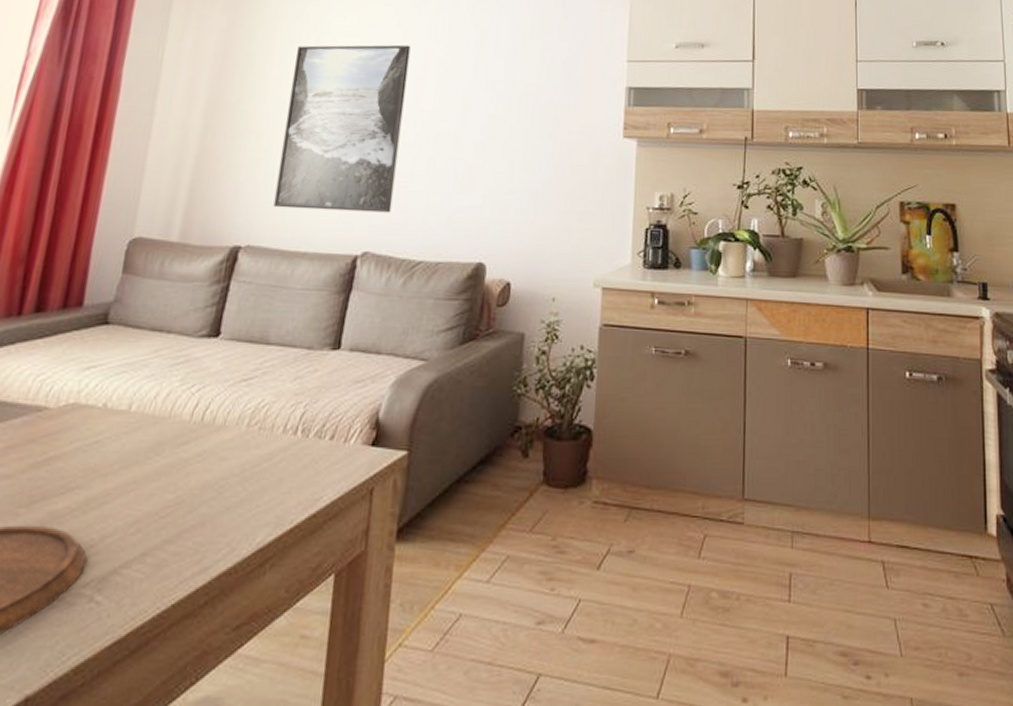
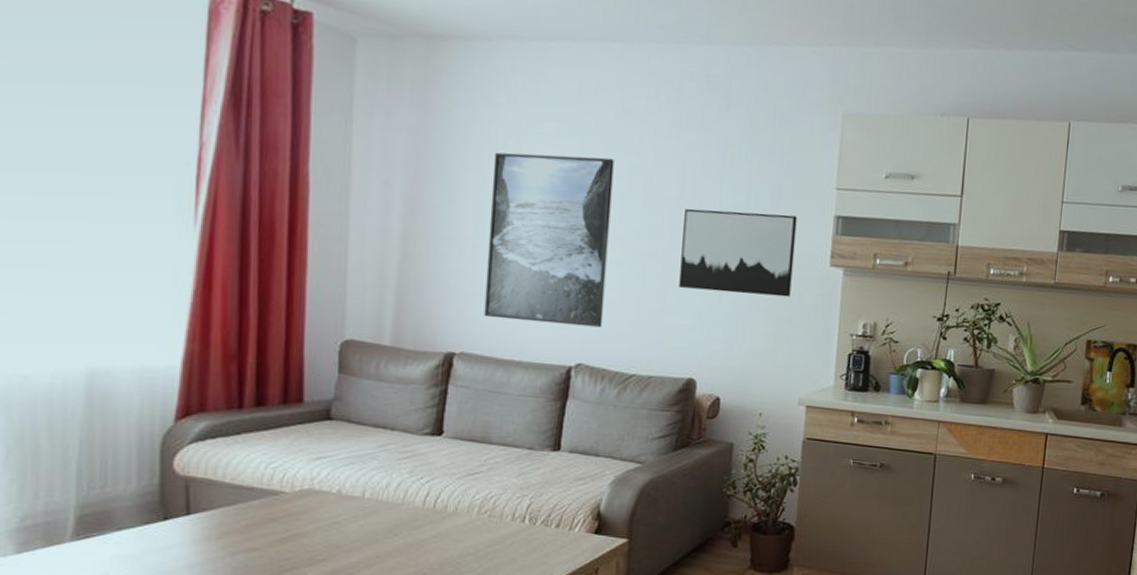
wall art: none [470,88,589,172] -> present [679,208,798,297]

